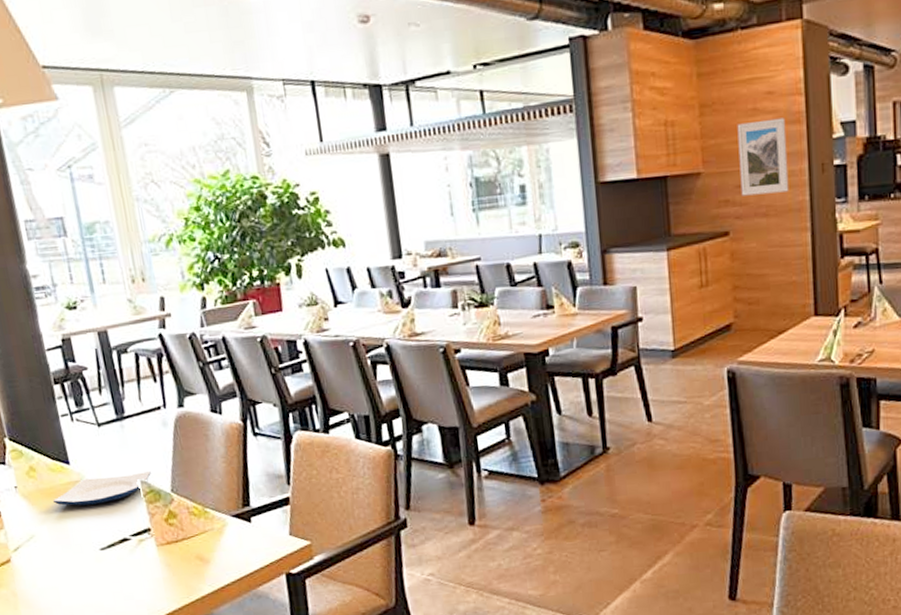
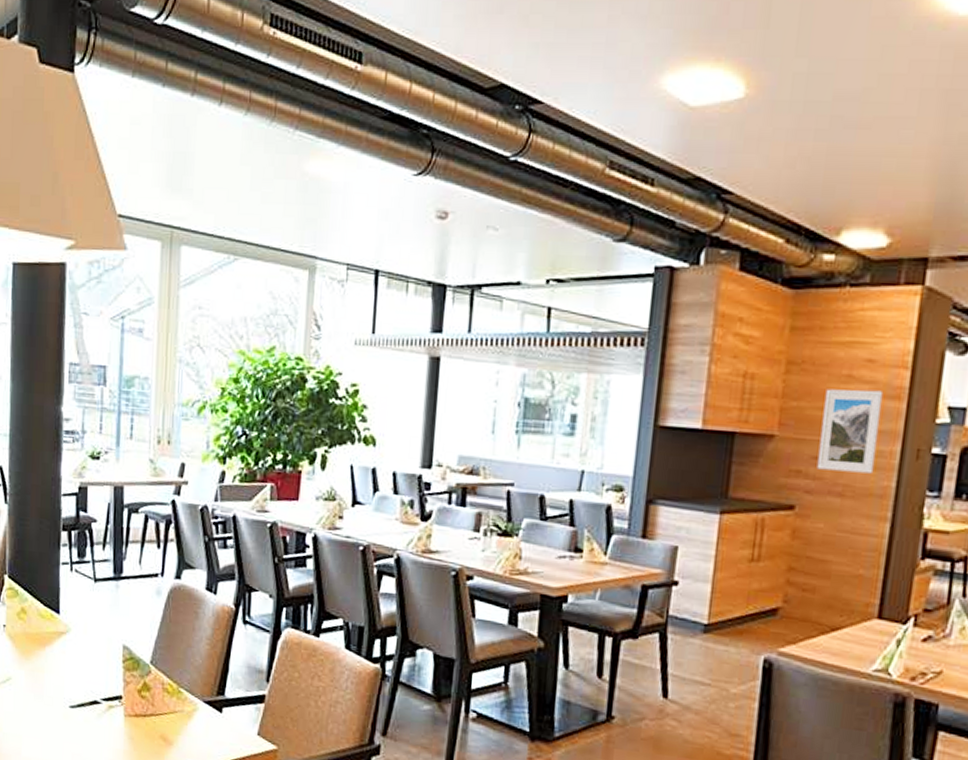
plate: present [53,471,151,506] -> none [37,631,135,661]

